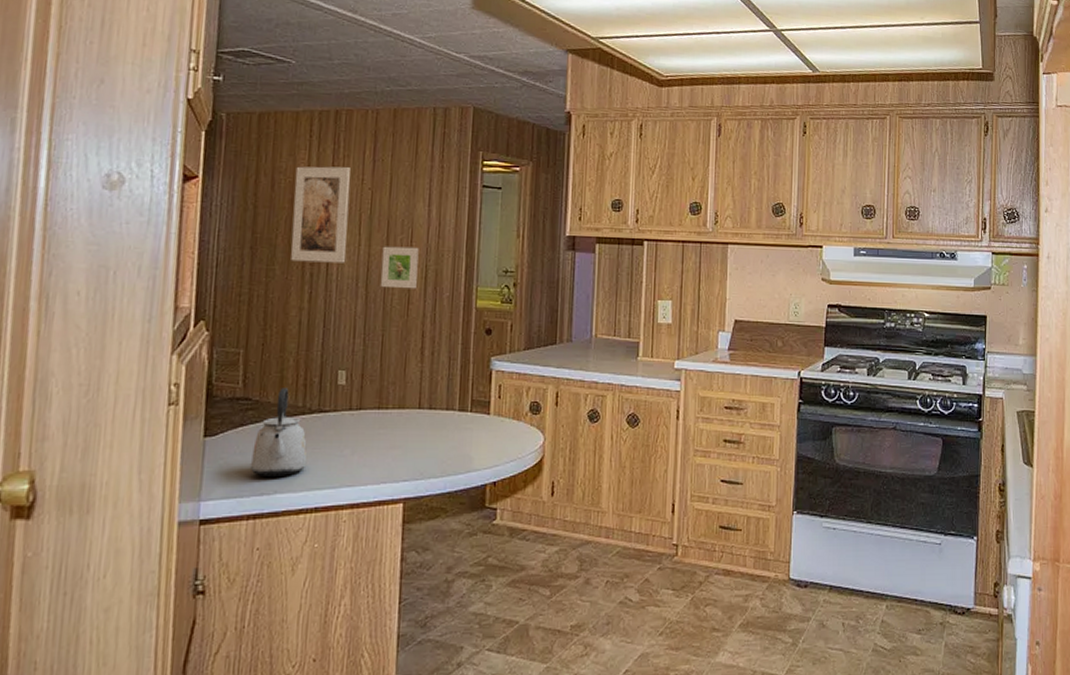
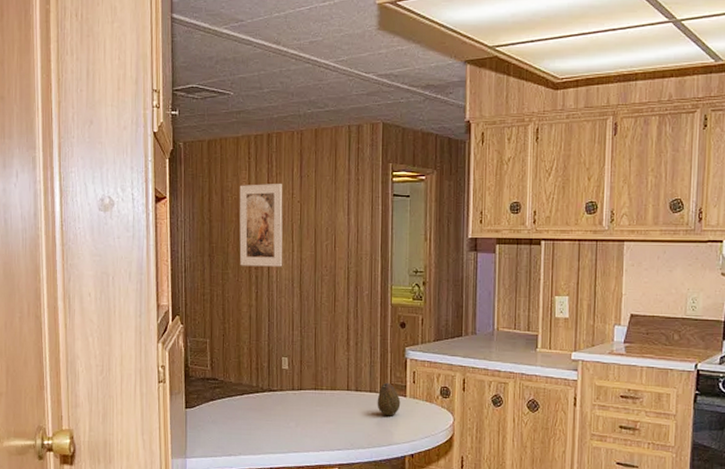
kettle: present [251,388,308,478] -> none [221,371,262,443]
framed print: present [380,246,419,289] -> none [311,251,341,288]
fruit: none [454,398,483,438] -> present [377,382,401,416]

